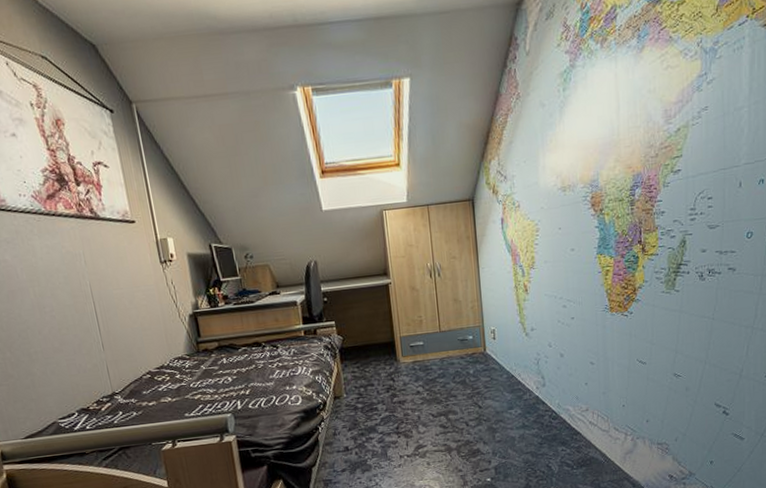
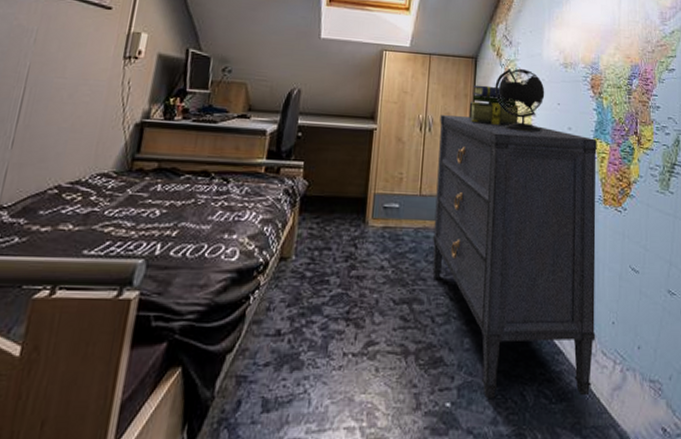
dresser: none [447,253,609,472] -> present [432,115,597,398]
stack of books: none [472,223,522,261] -> present [469,84,520,125]
globe: none [495,201,545,262] -> present [495,68,545,133]

